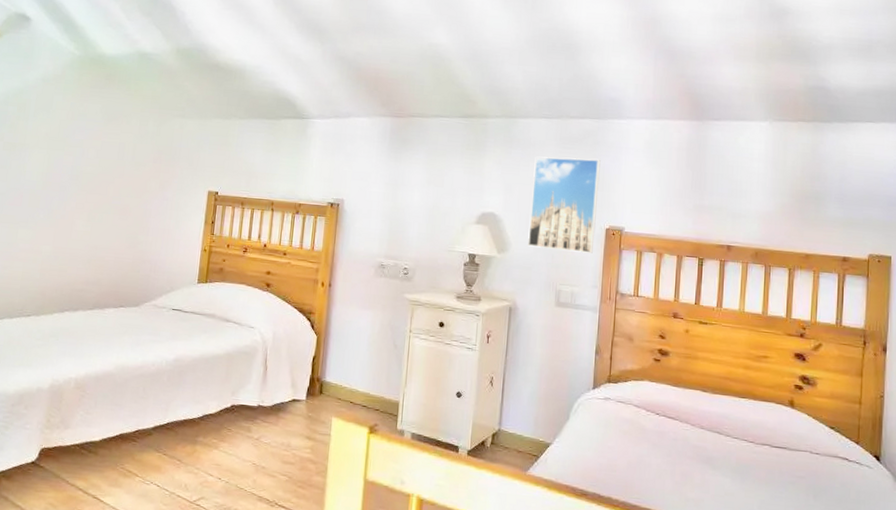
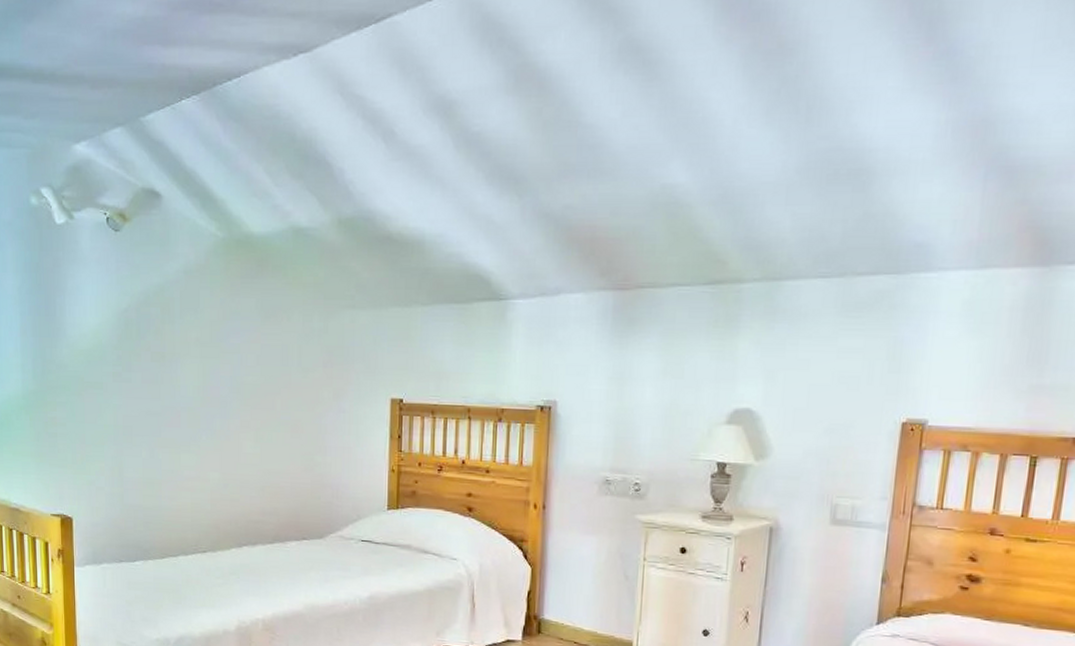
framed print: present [528,156,601,253] -> none [795,329,898,456]

